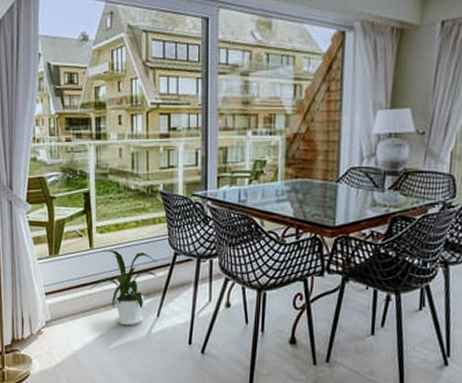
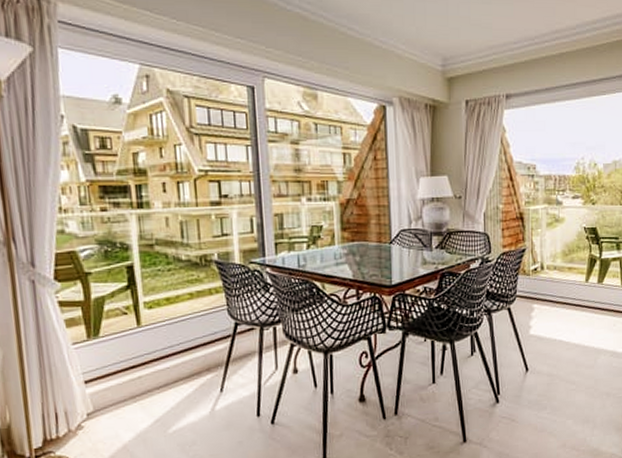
house plant: present [89,249,157,326] -> none [140,325,217,406]

